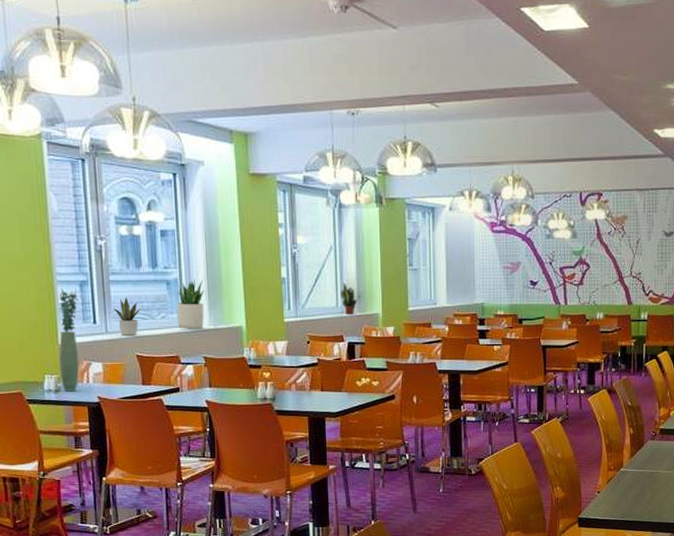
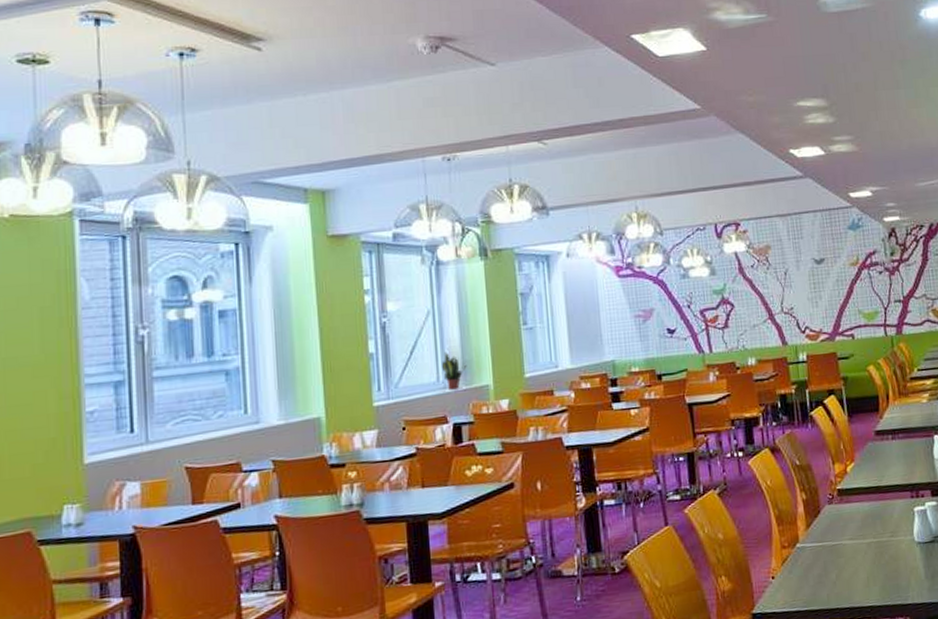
vase: present [58,288,80,392] -> none [82,392,112,525]
potted plant: present [113,296,143,336] -> none [157,394,195,444]
planter: present [177,279,204,329] -> none [238,365,273,429]

